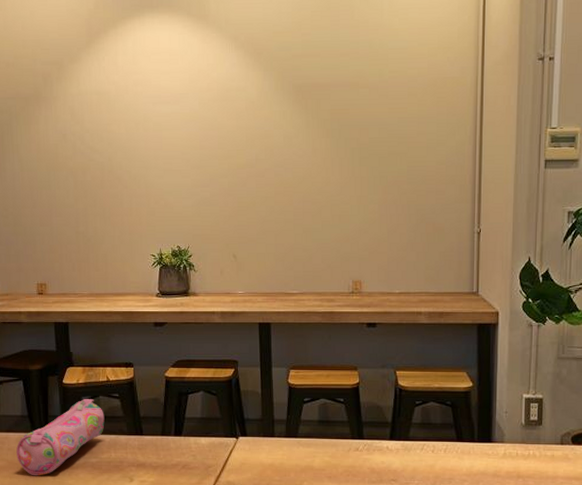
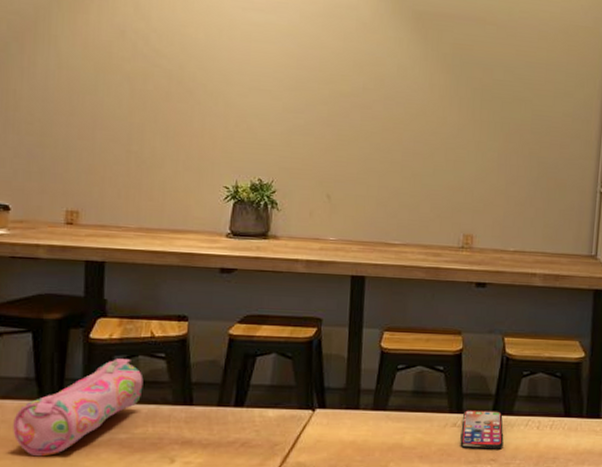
smartphone: none [363,436,402,471] -> present [460,410,504,450]

